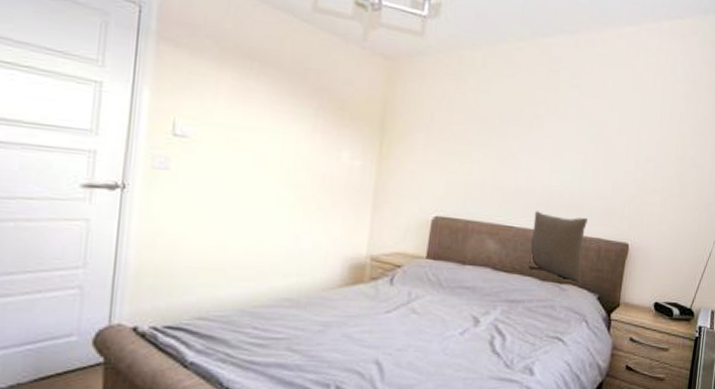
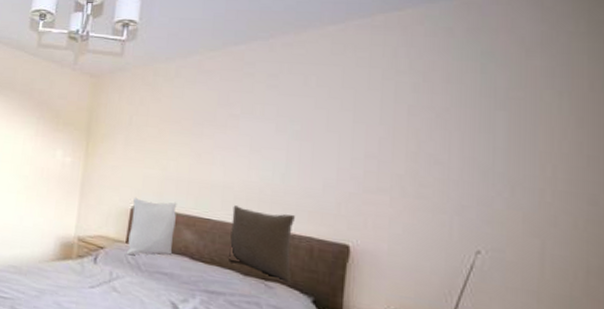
pillow: none [426,206,481,272] -> present [126,197,177,256]

